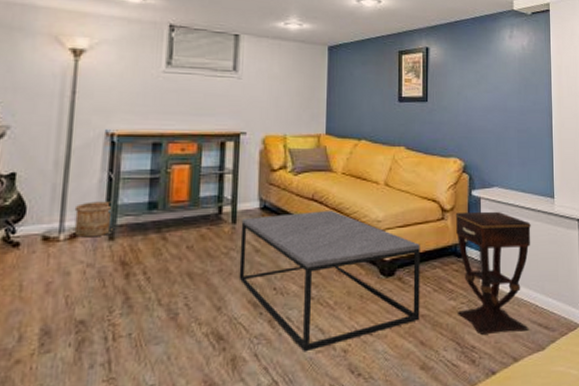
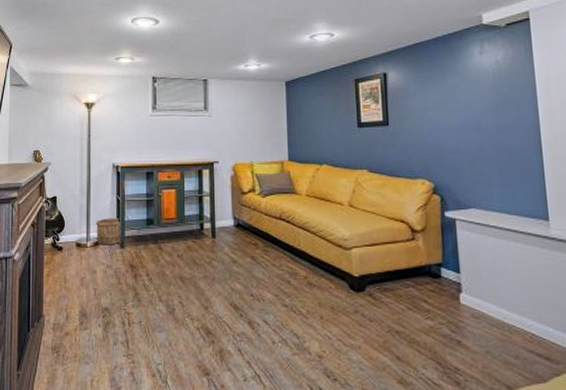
coffee table: present [239,209,420,352] -> none [219,228,394,353]
side table: present [455,211,531,335] -> none [427,233,525,360]

